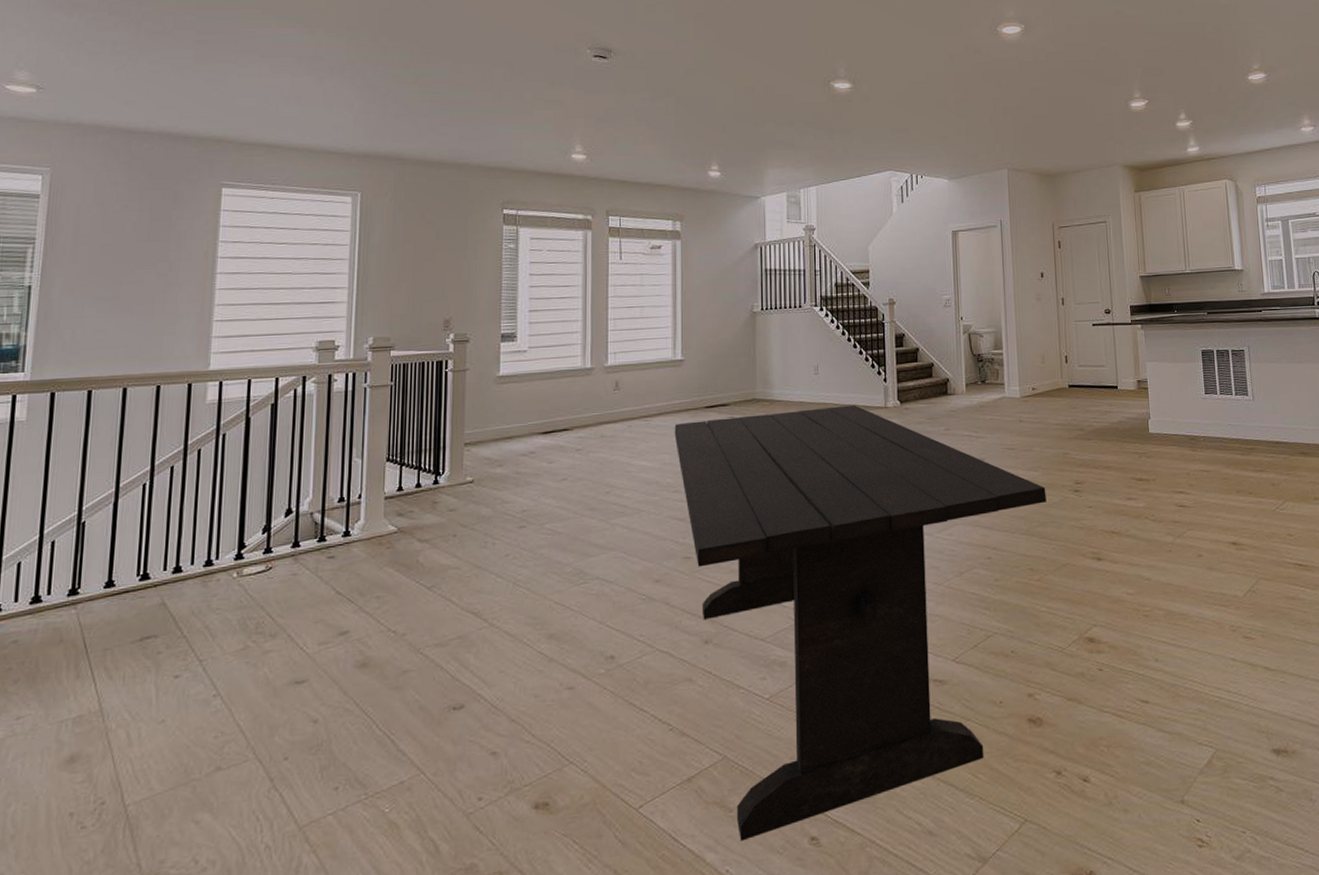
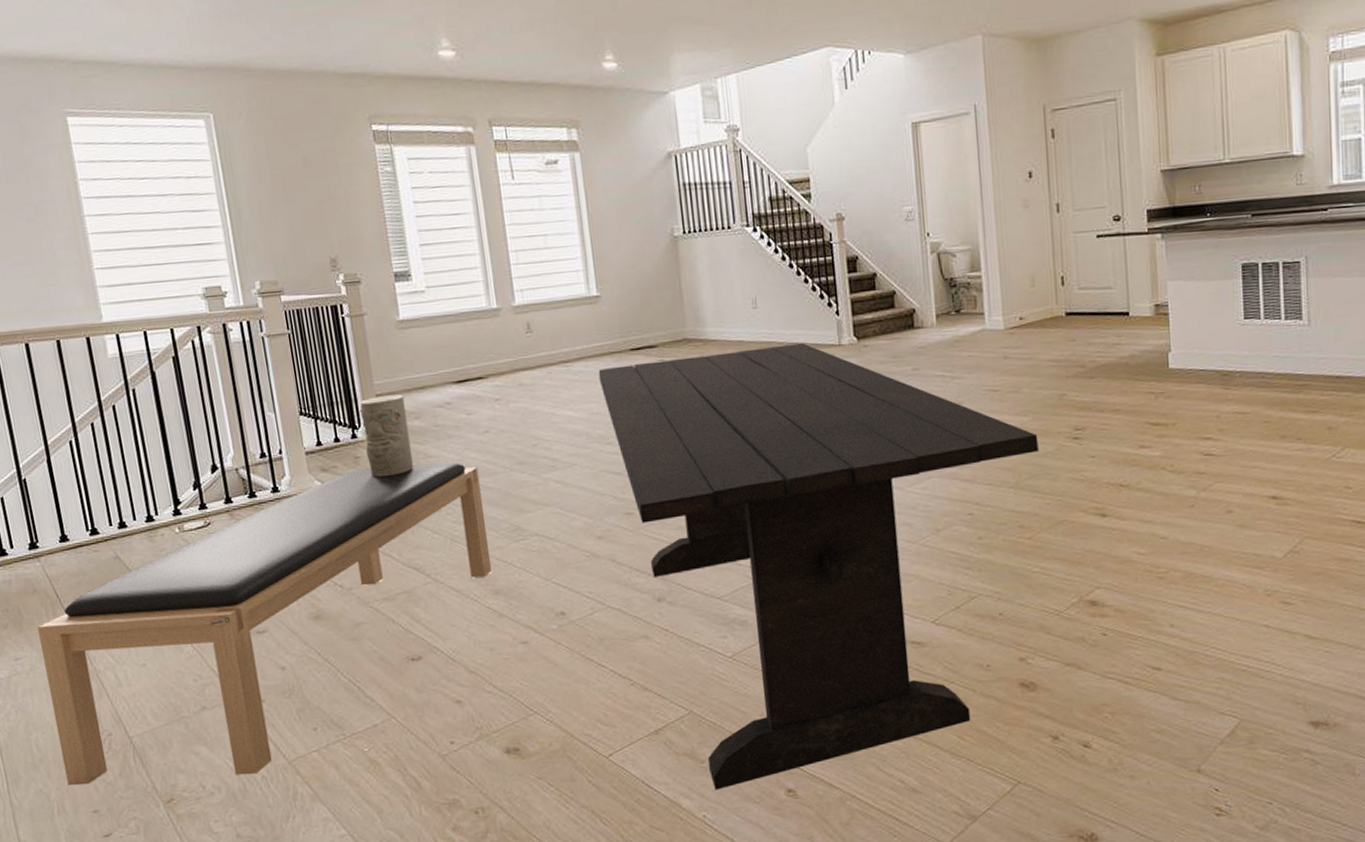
bench: none [37,508,551,867] -> present [37,462,492,786]
decorative vase: none [445,443,491,522] -> present [359,394,414,478]

